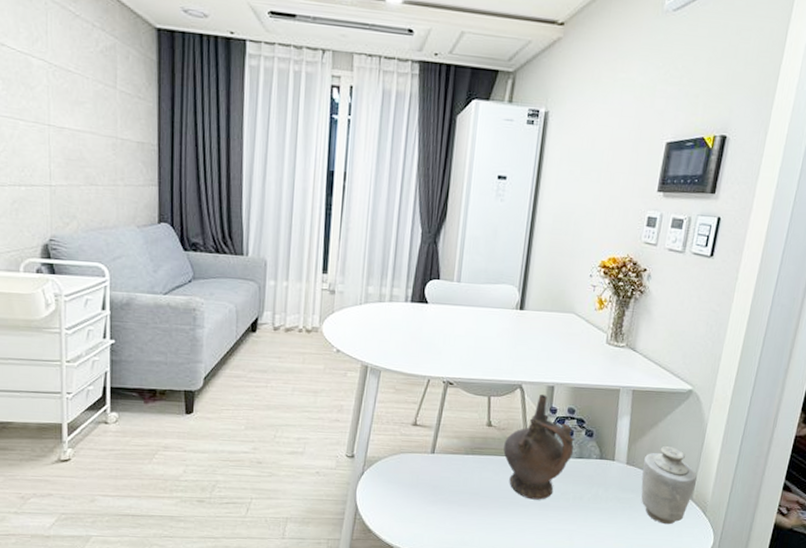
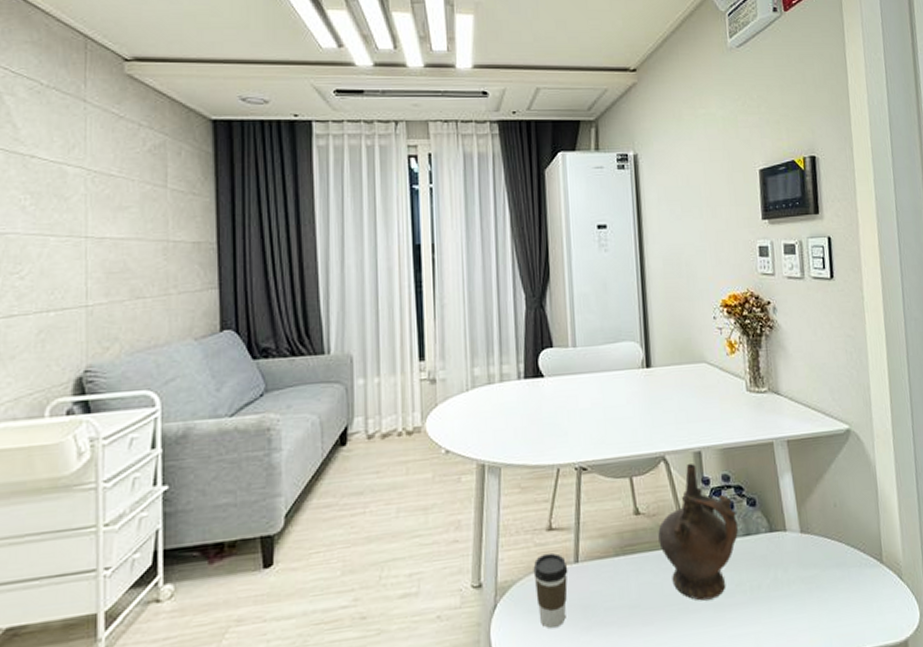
coffee cup: none [396,442,425,497] -> present [533,552,568,628]
vase: present [641,445,697,525] -> none [818,500,882,602]

